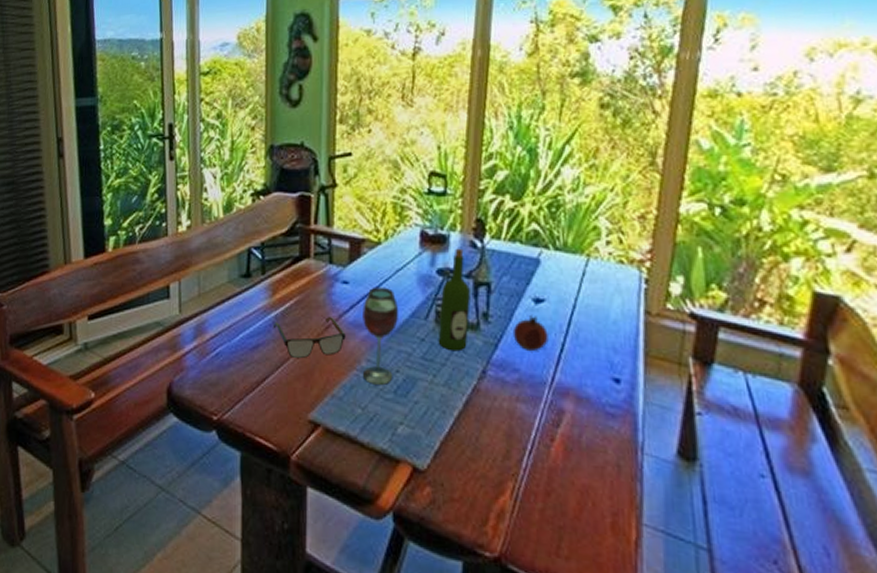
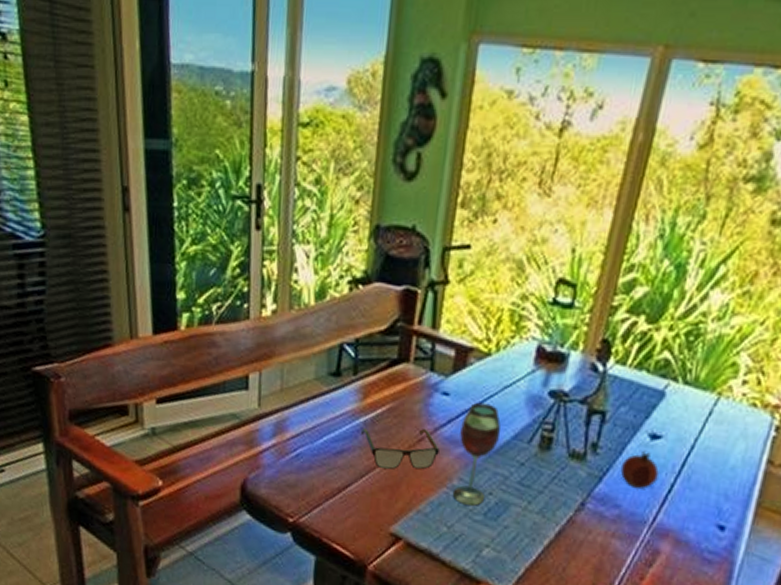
wine bottle: present [438,248,471,352] -> none [538,369,583,481]

